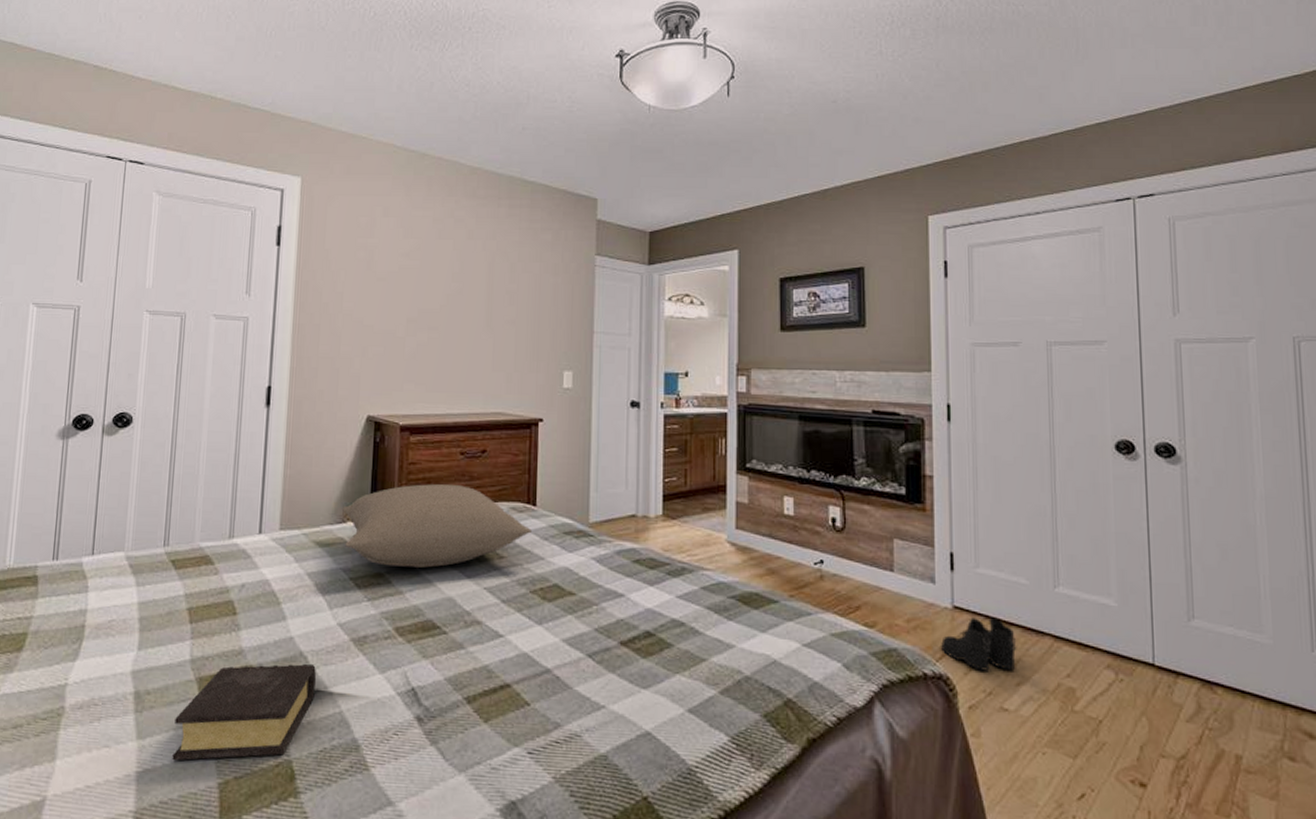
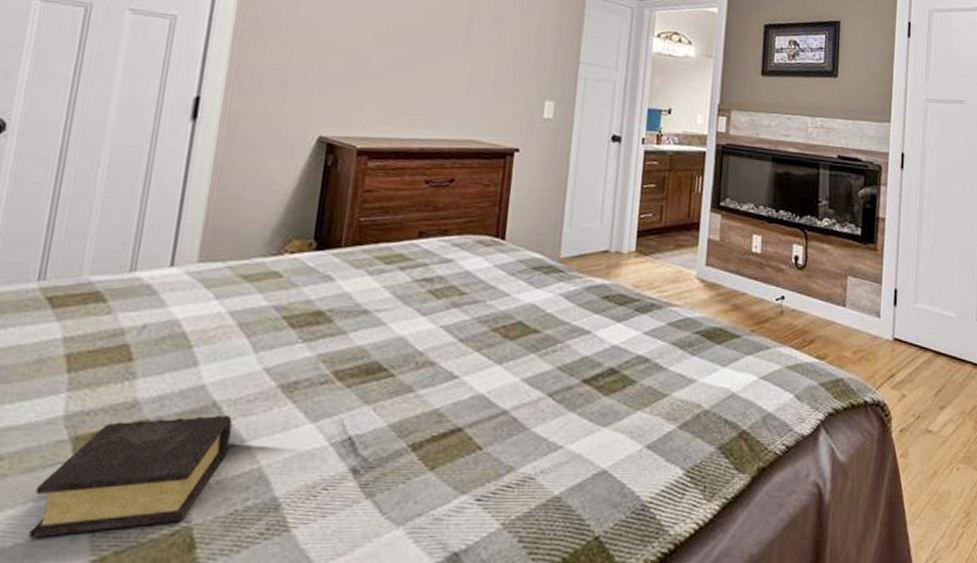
pillow: present [343,484,531,568] -> none [279,214,498,305]
boots: present [941,617,1017,671] -> none [881,348,944,397]

